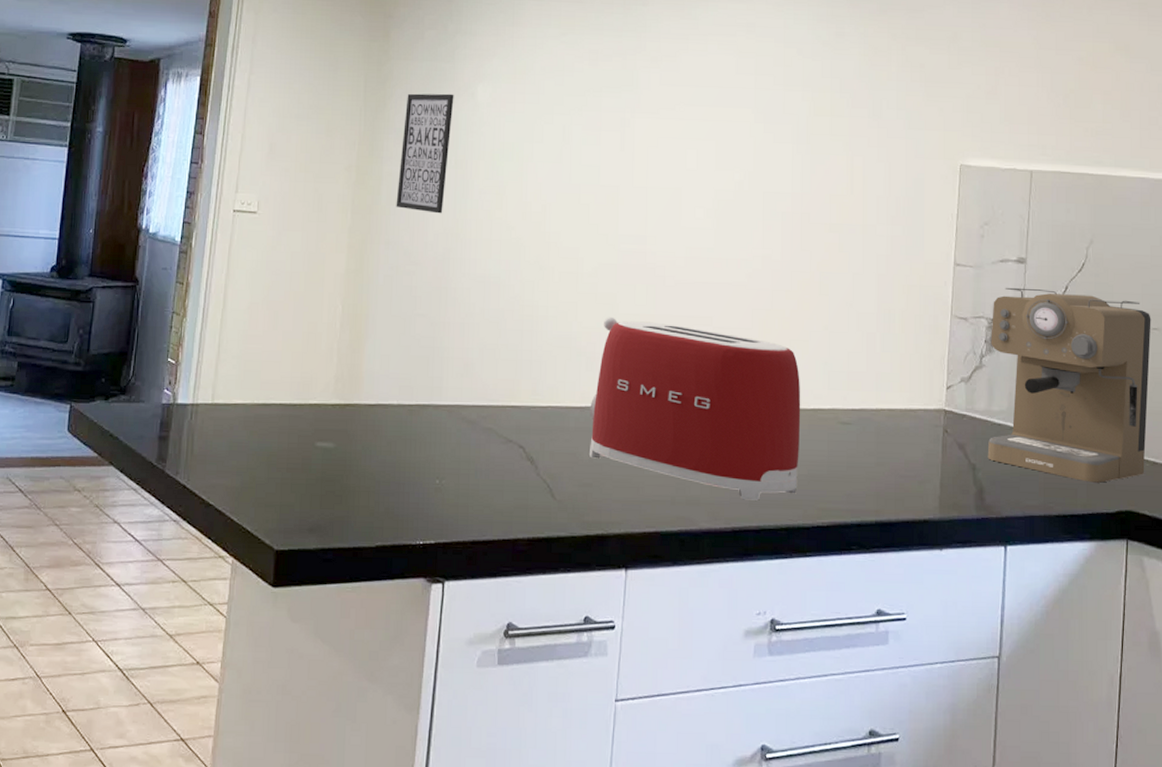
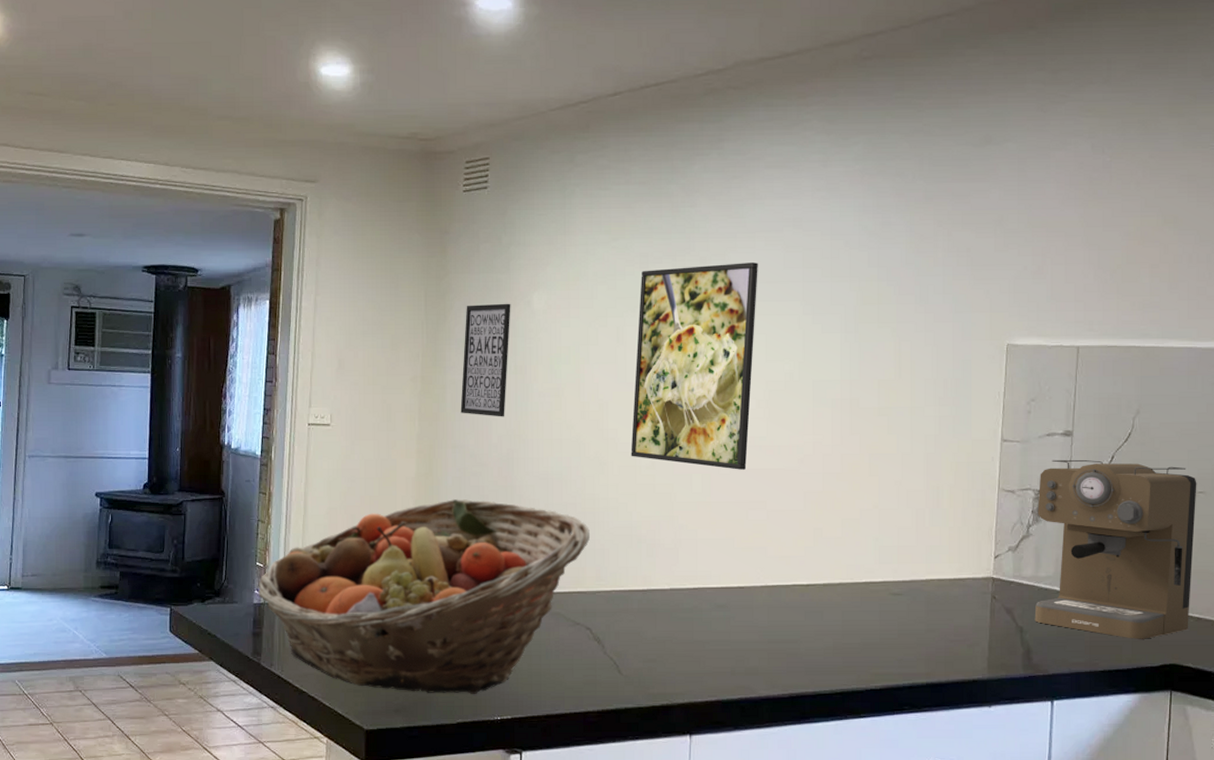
fruit basket: none [166,299,527,515] -> present [257,499,590,694]
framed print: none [573,65,710,283] -> present [630,262,758,470]
toaster: present [589,316,801,500] -> none [651,505,853,669]

